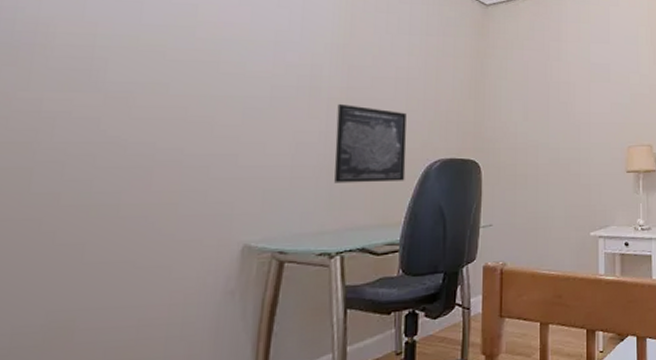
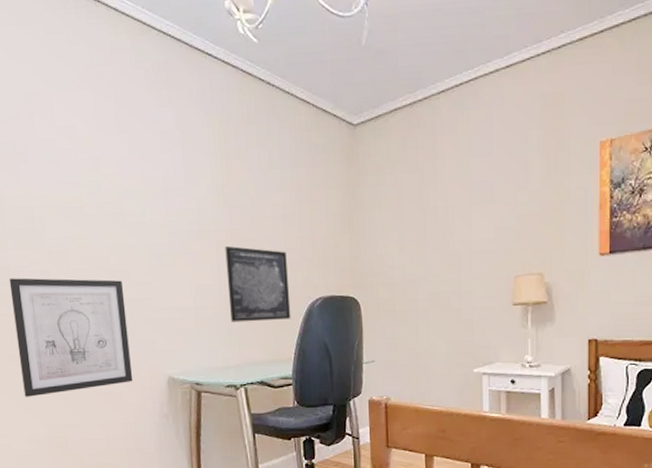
wall art: none [19,124,202,275] -> present [9,278,133,397]

